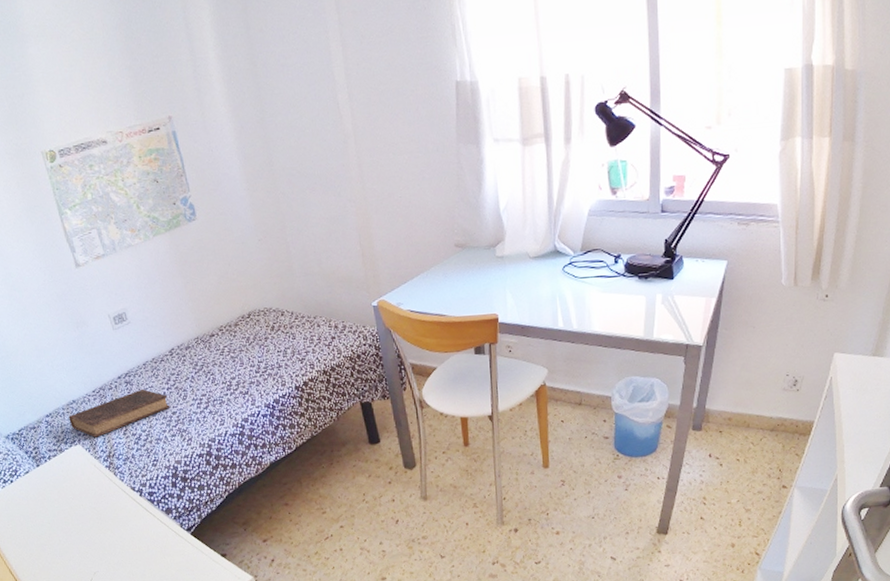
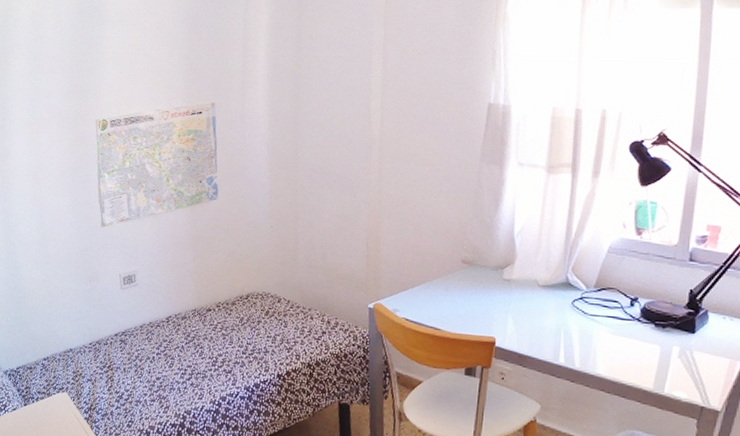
book: present [68,389,170,438] -> none [62,349,156,388]

